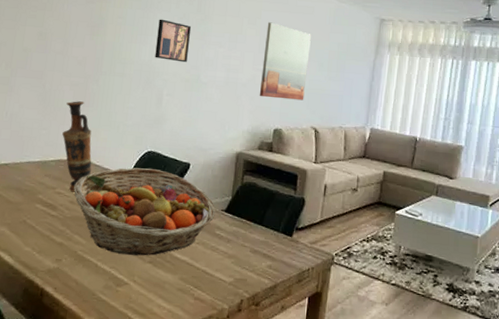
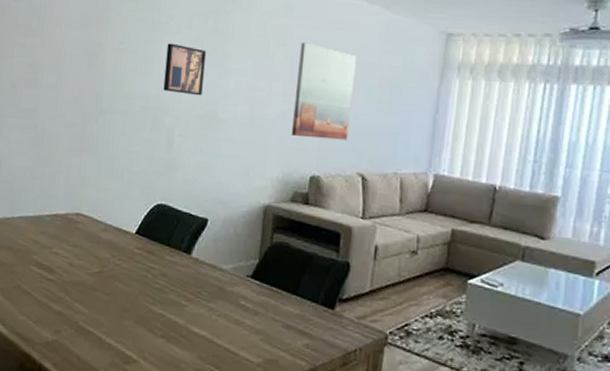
vase: present [62,101,92,192] -> none [58,144,93,253]
fruit basket: present [74,167,216,256] -> none [73,223,240,329]

